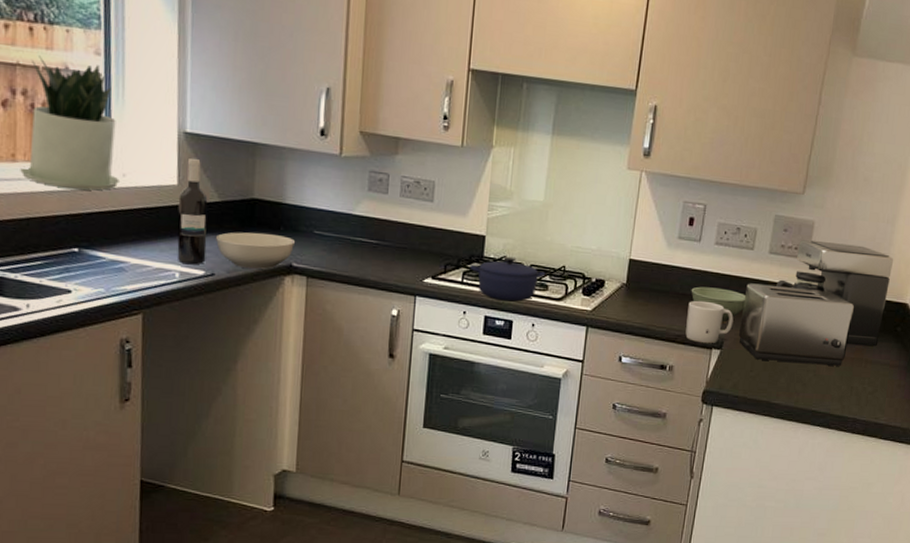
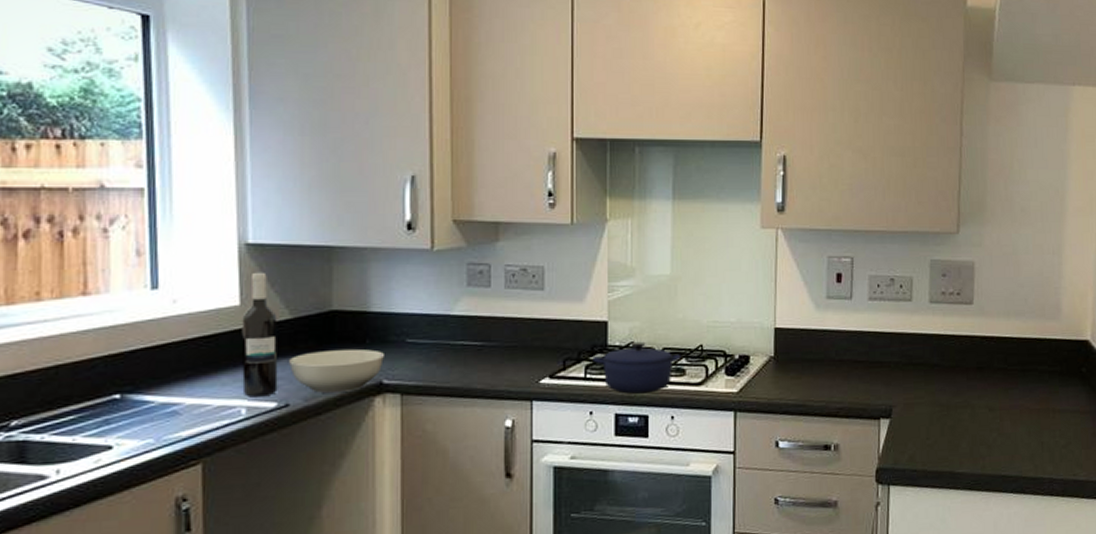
planter: present [20,55,119,191] -> none [46,175,169,325]
mug: present [685,300,734,344] -> none [847,365,900,414]
bowl: present [691,286,745,325] -> none [848,348,910,390]
toaster: present [738,283,855,366] -> none [907,337,1032,425]
coffee maker: present [776,240,894,347] -> none [942,282,1067,395]

